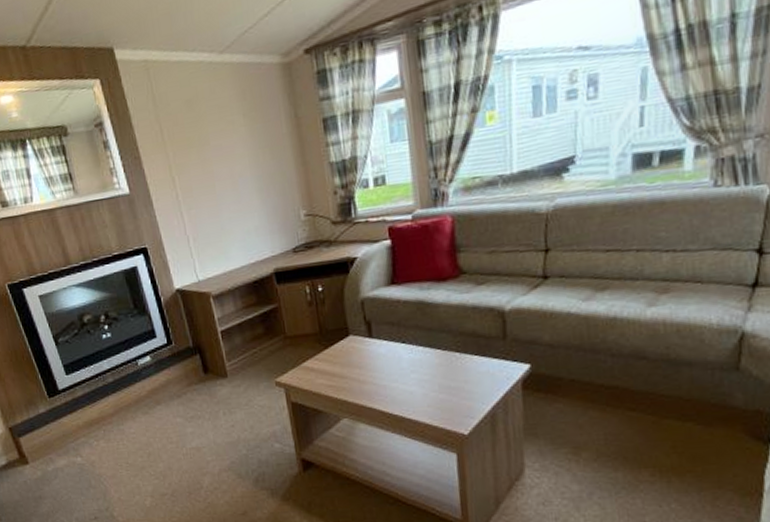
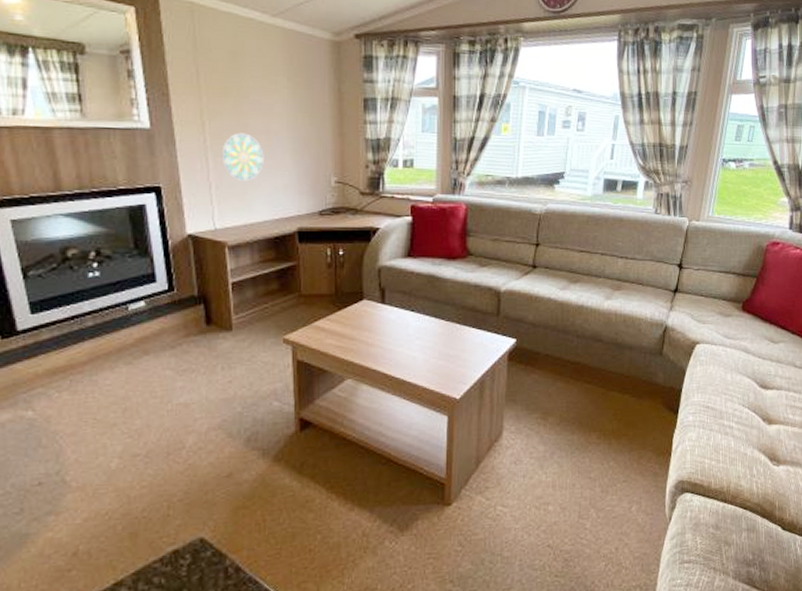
decorative plate: none [193,181,233,230] -> present [221,133,264,181]

